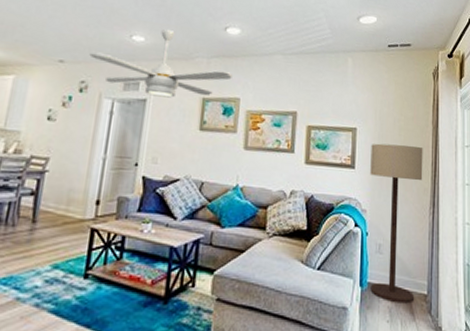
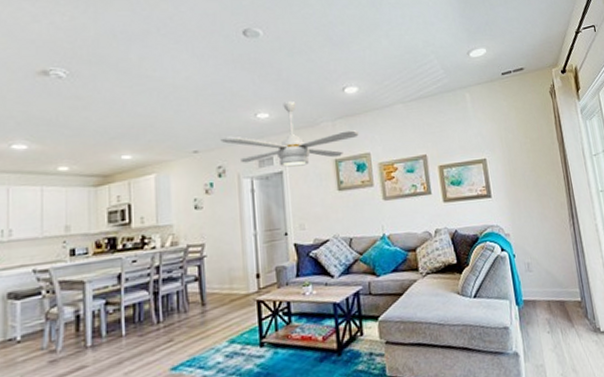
floor lamp: present [370,143,423,304] -> none [503,164,570,315]

